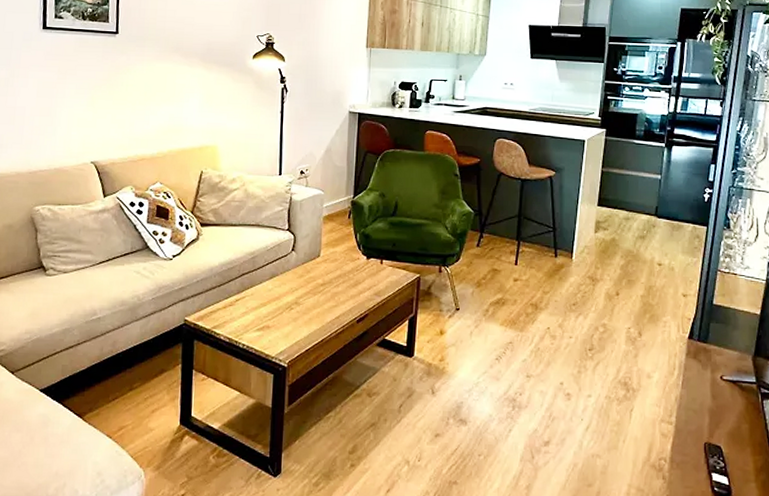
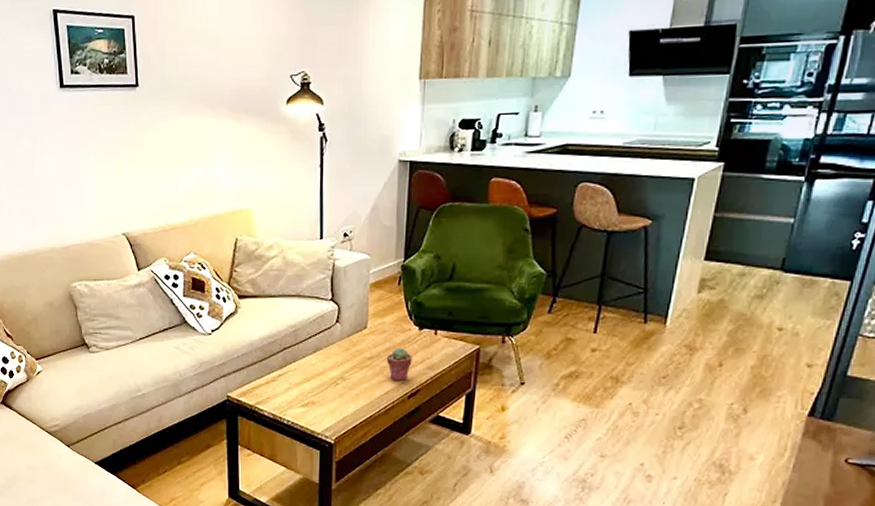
potted succulent: none [337,275,361,307] -> present [386,348,412,382]

